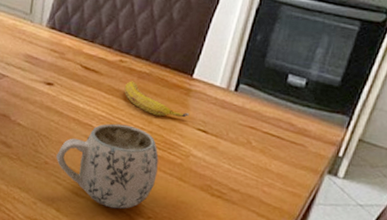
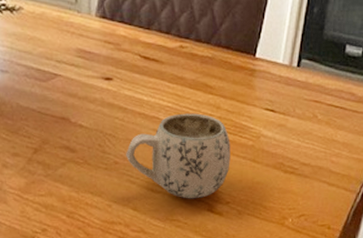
banana: present [124,81,190,118] -> none [188,67,256,101]

